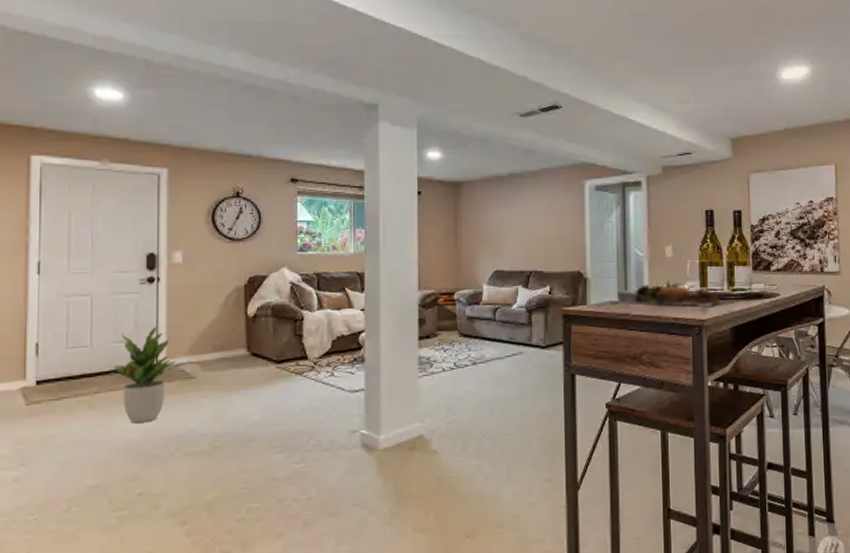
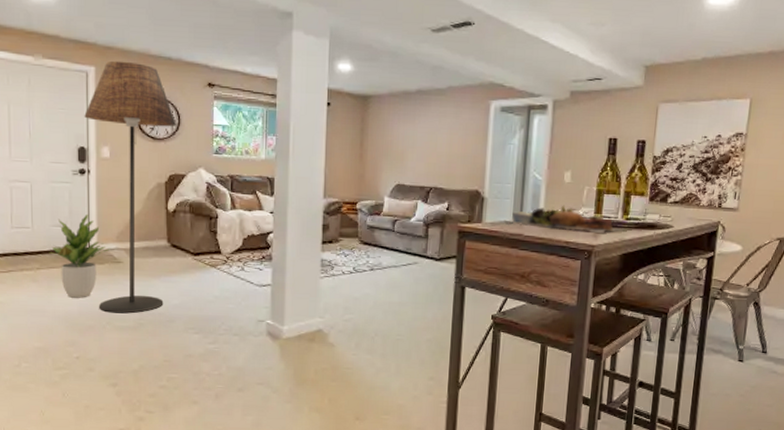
floor lamp: none [155,161,258,437] -> present [84,60,177,314]

